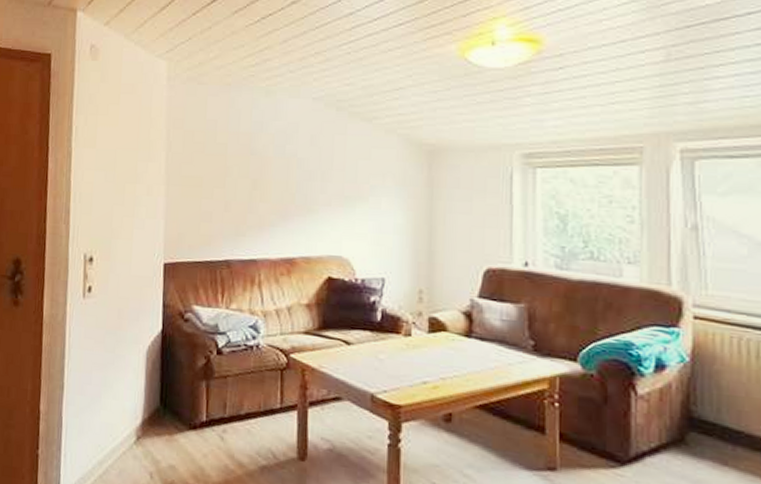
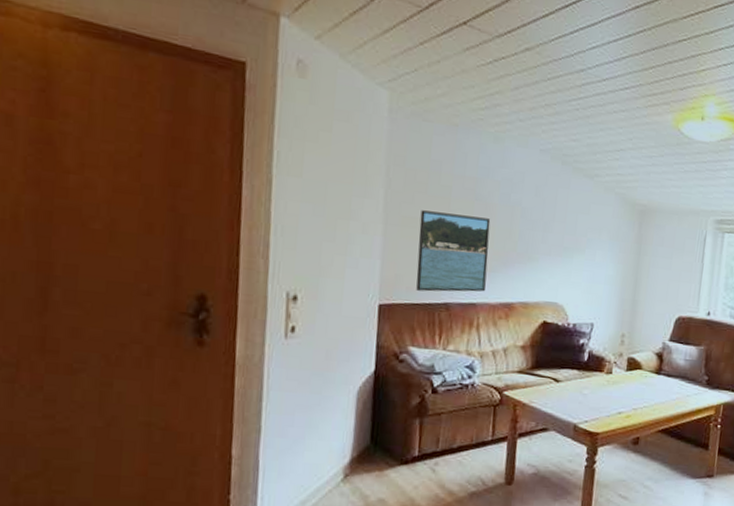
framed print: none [197,169,267,249] -> present [416,210,491,292]

